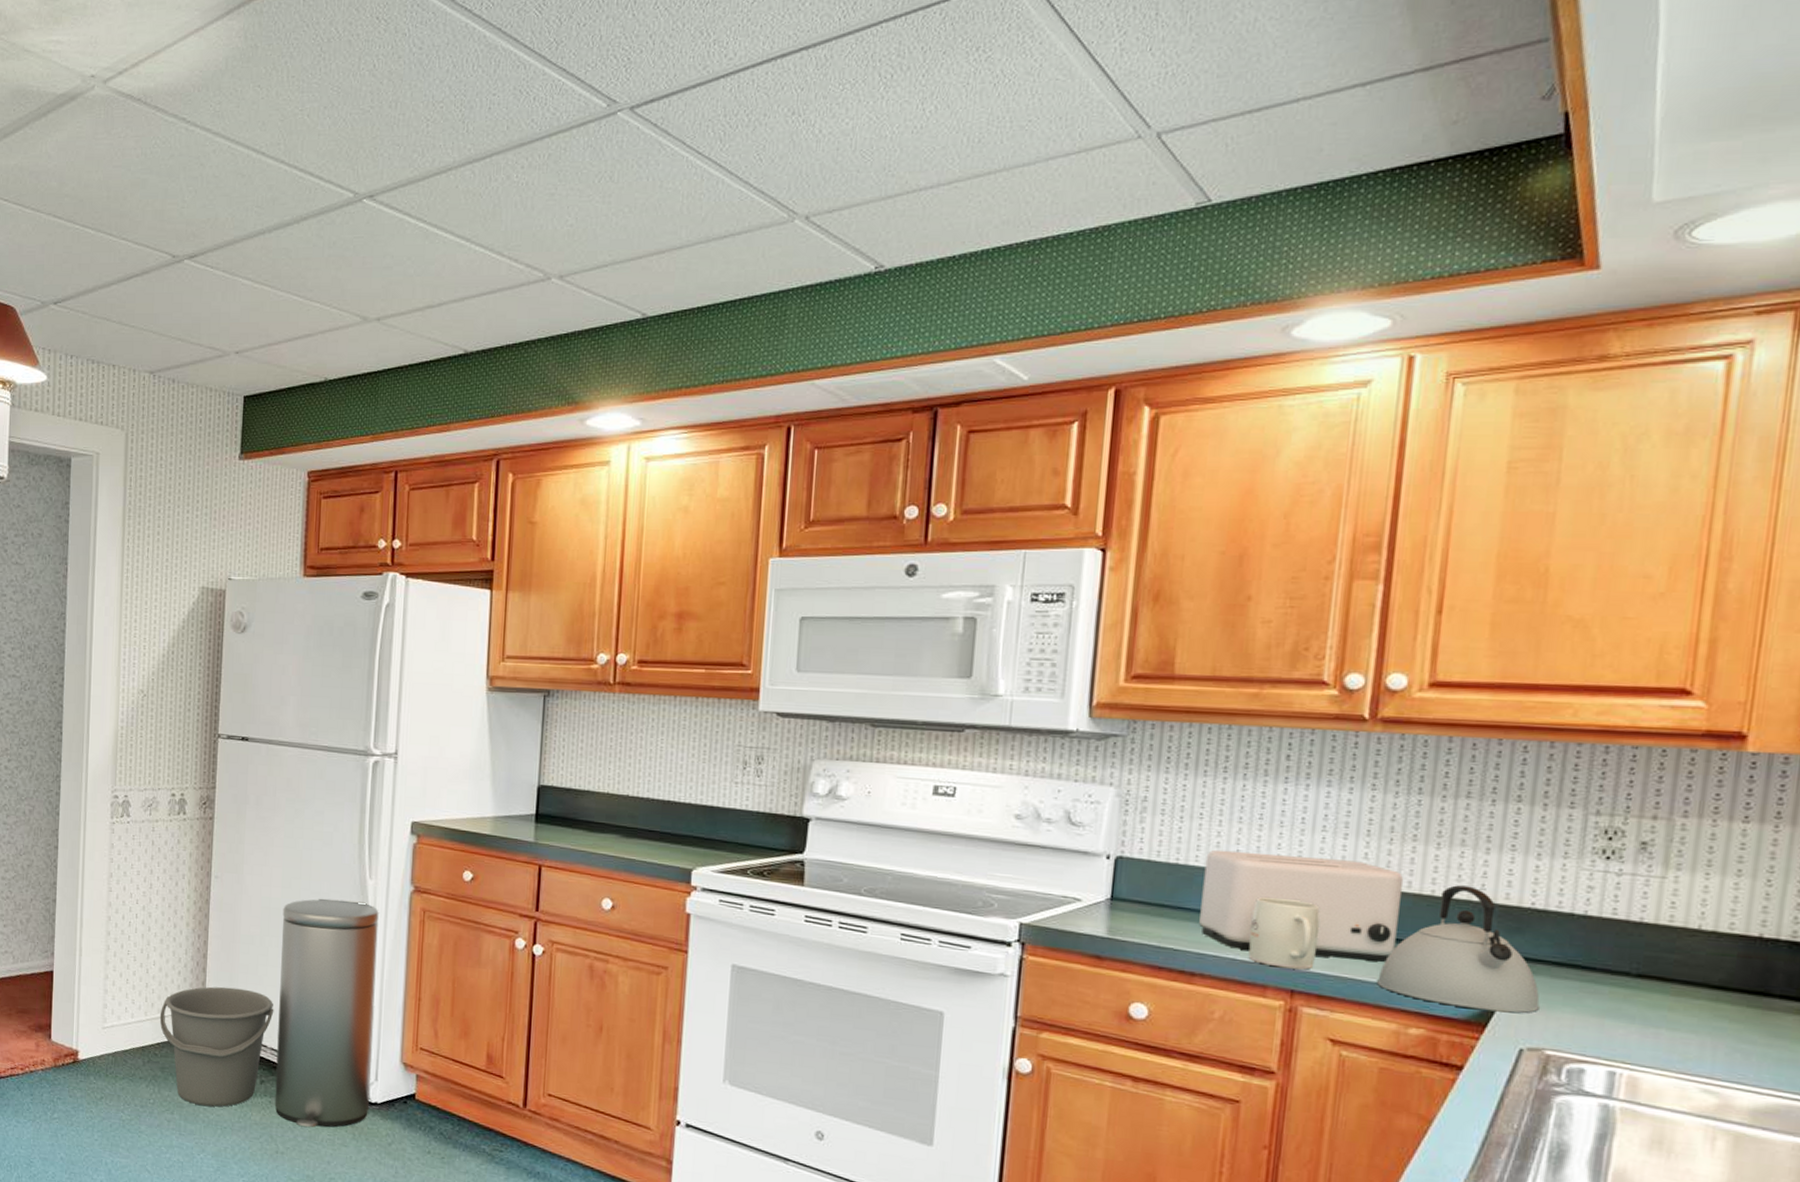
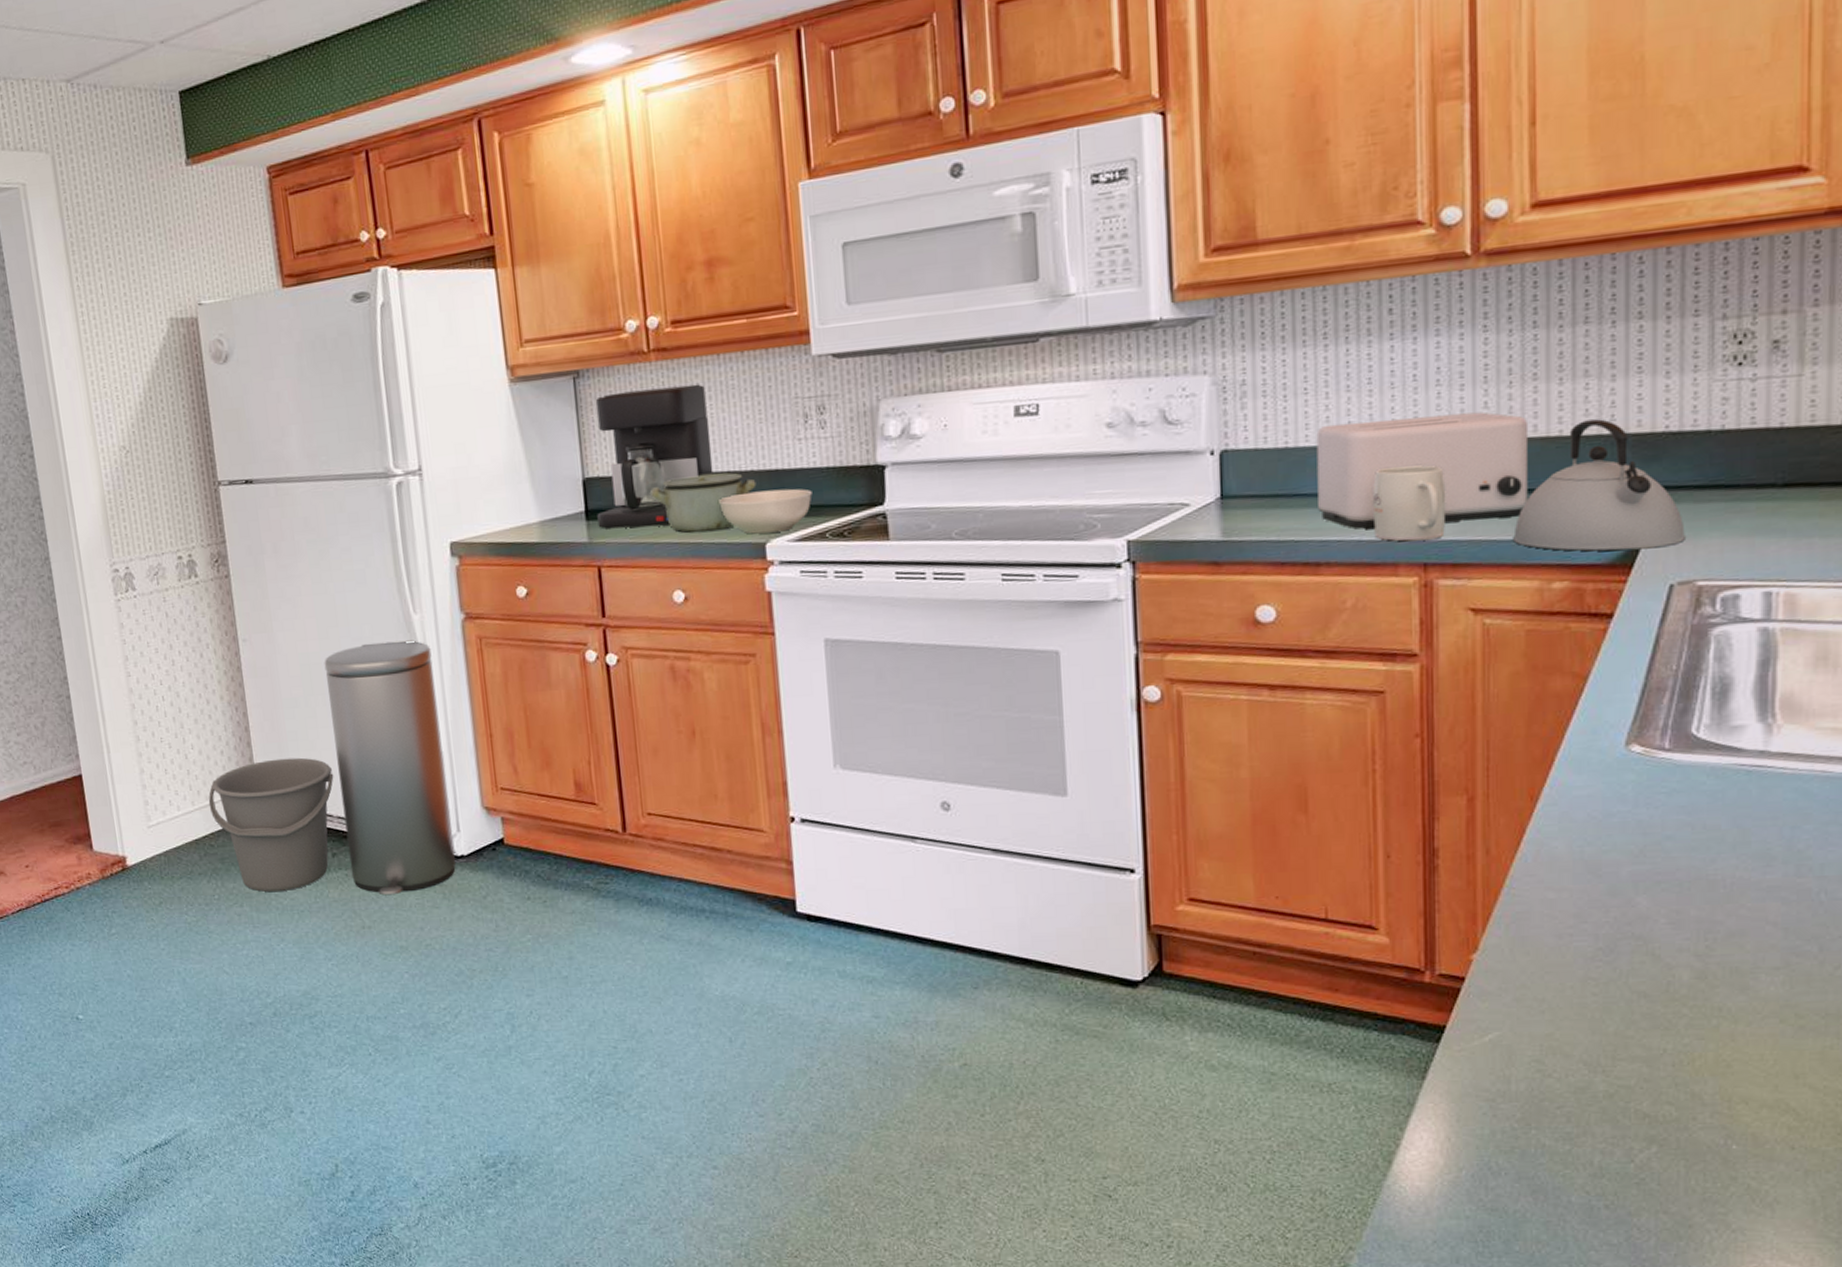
coffee maker: none [545,715,659,839] -> present [596,384,714,529]
cooking pot: none [596,799,692,851] -> present [651,473,756,533]
bowl: none [656,821,741,862] -> present [719,488,813,534]

